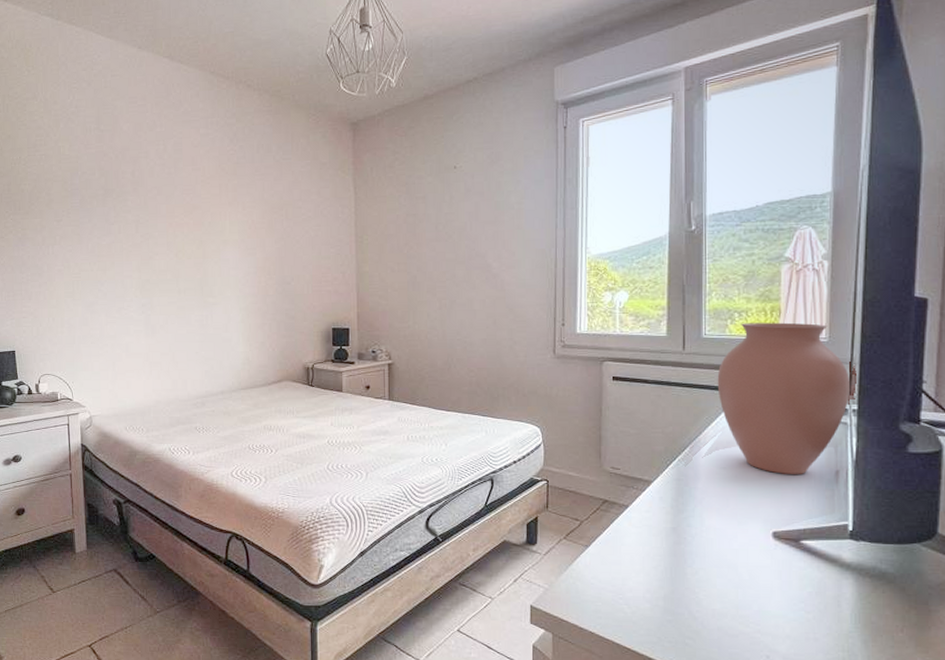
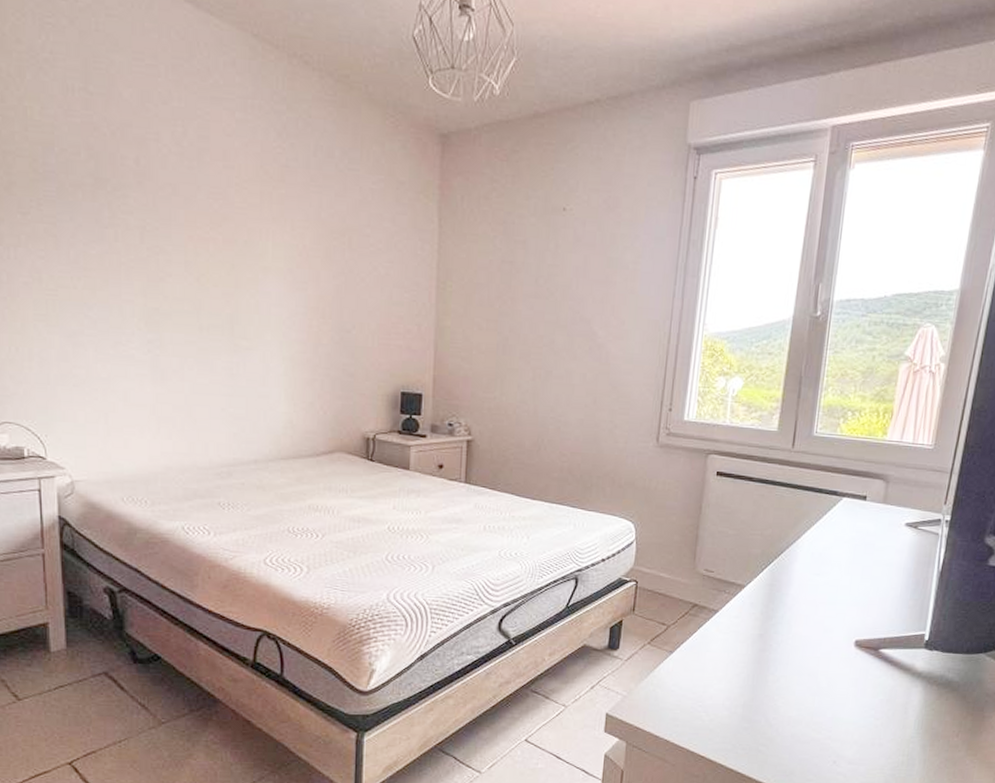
vase: present [717,322,851,474] -> none [821,423,948,584]

